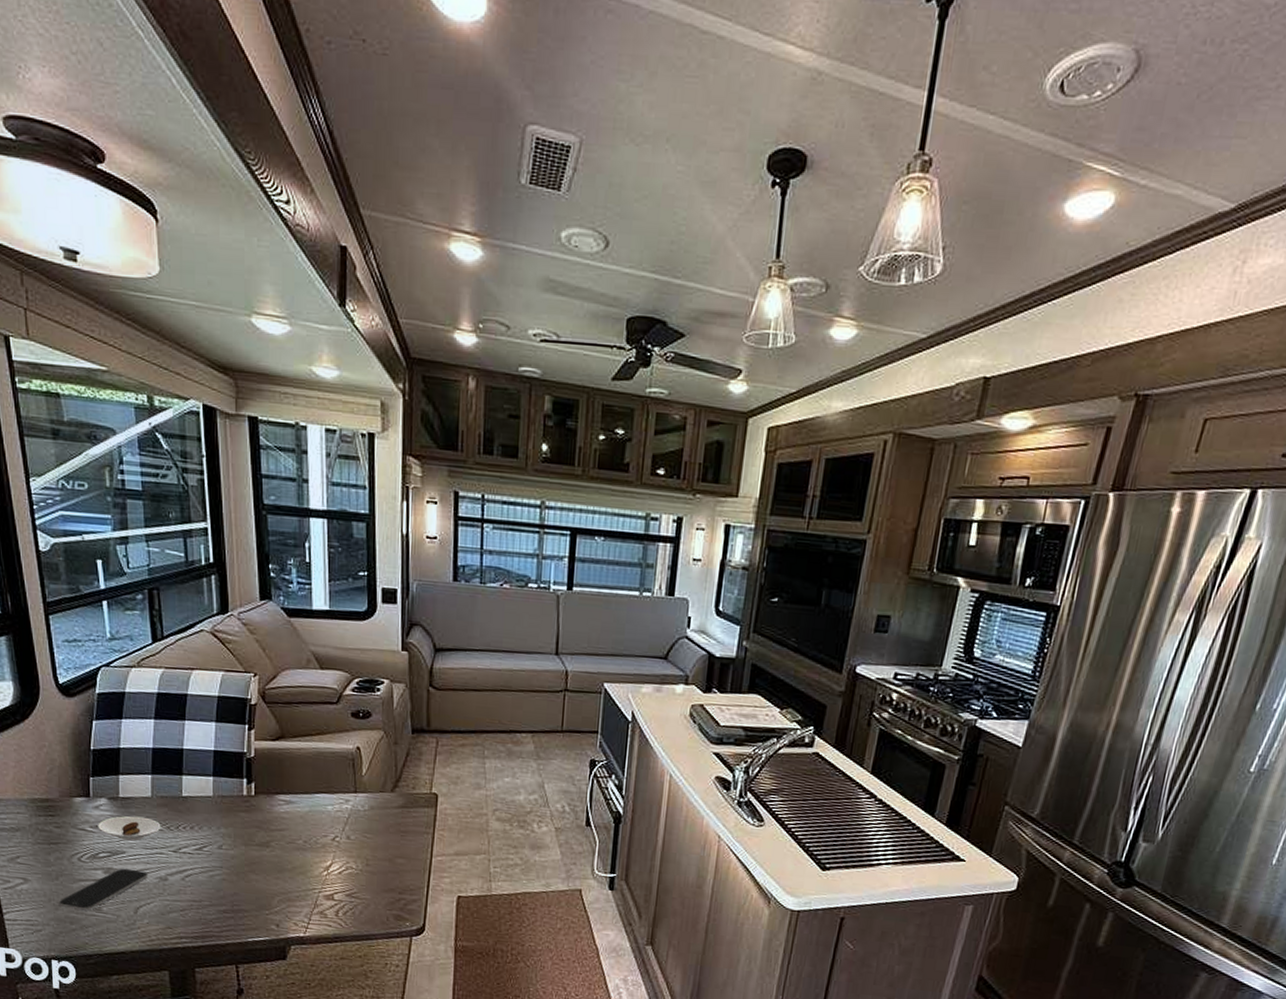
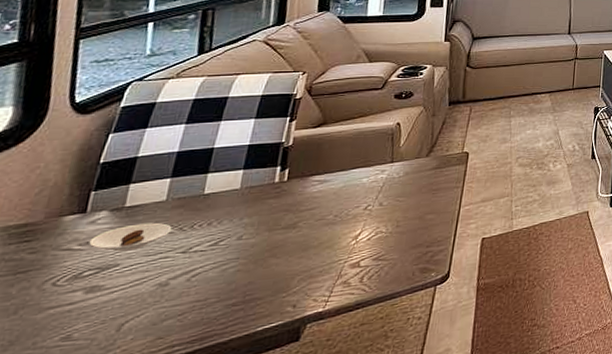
smartphone: present [59,868,149,911] -> none [10,281,145,346]

